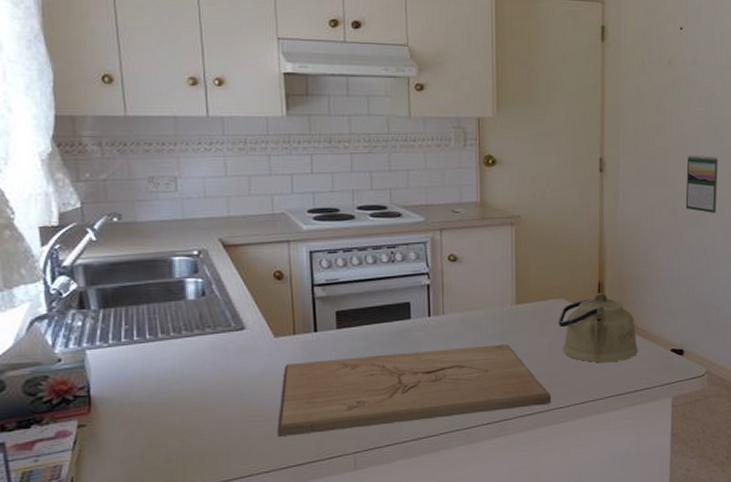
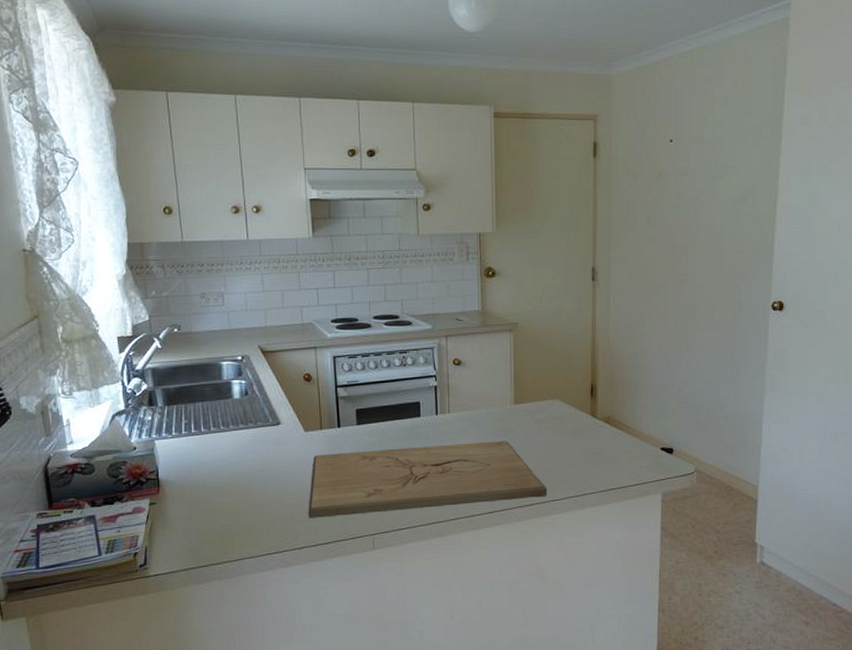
kettle: present [557,292,639,362] -> none [552,393,630,459]
calendar: present [685,155,719,213] -> none [675,263,708,318]

